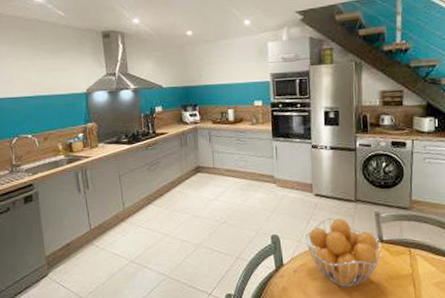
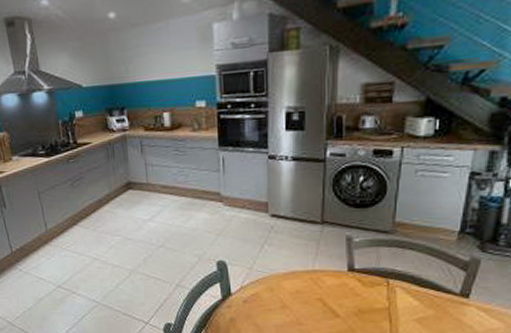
fruit basket: present [305,217,382,287] -> none [258,242,352,320]

